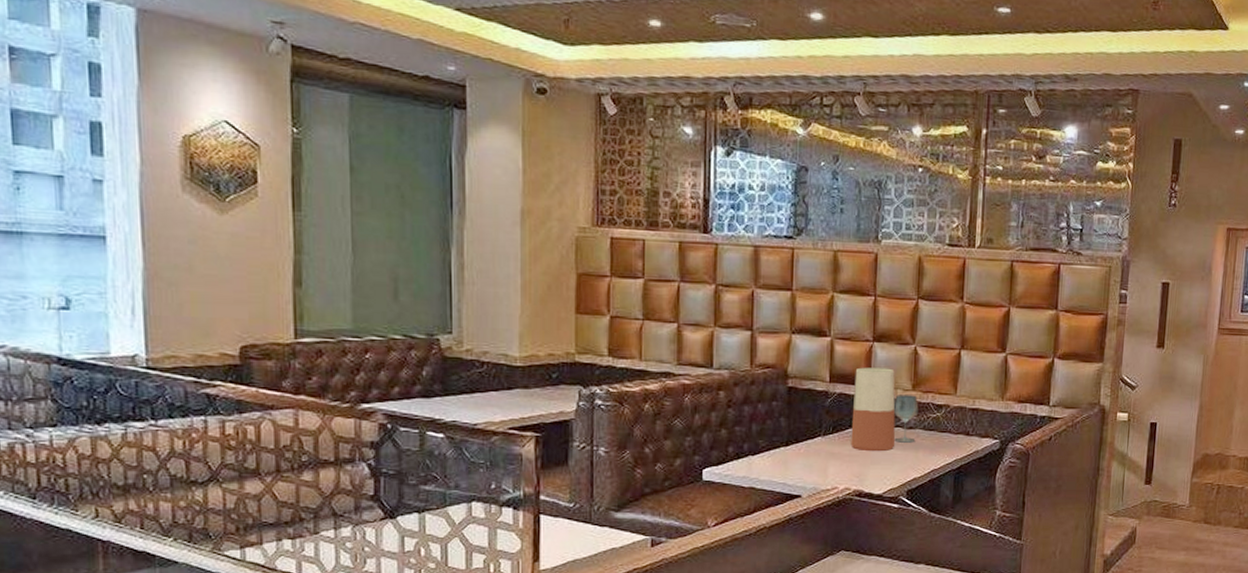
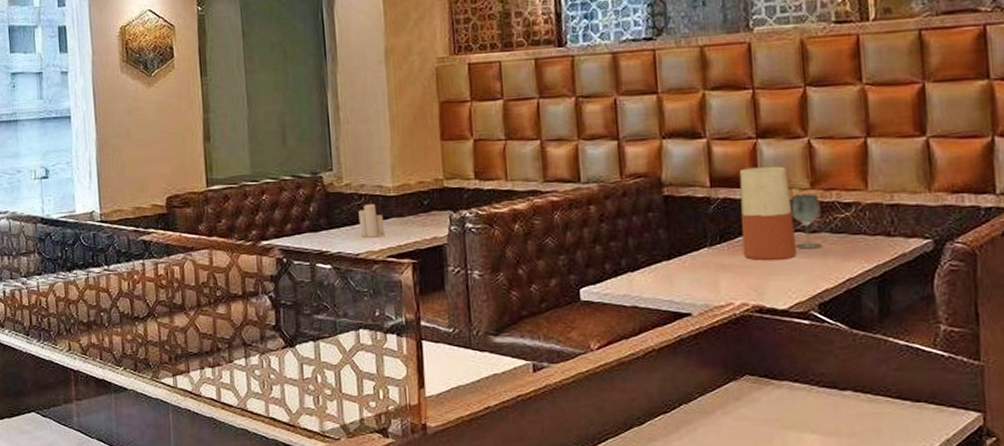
candle: none [479,370,508,408] -> present [358,202,386,238]

